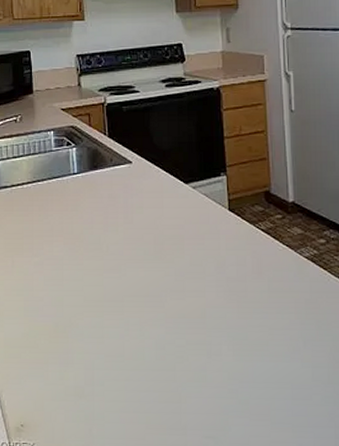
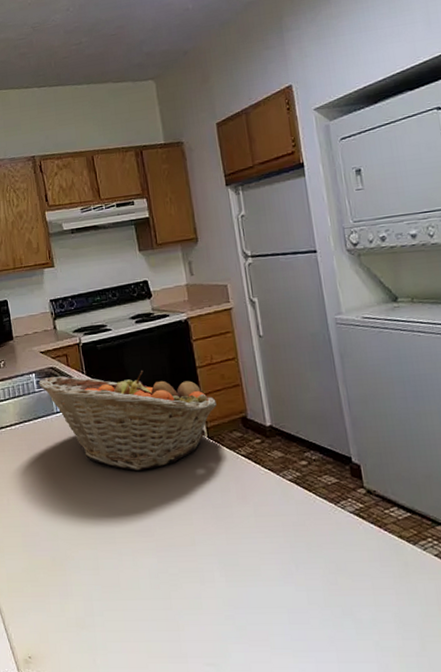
fruit basket: none [57,135,241,239] -> present [39,369,217,470]

